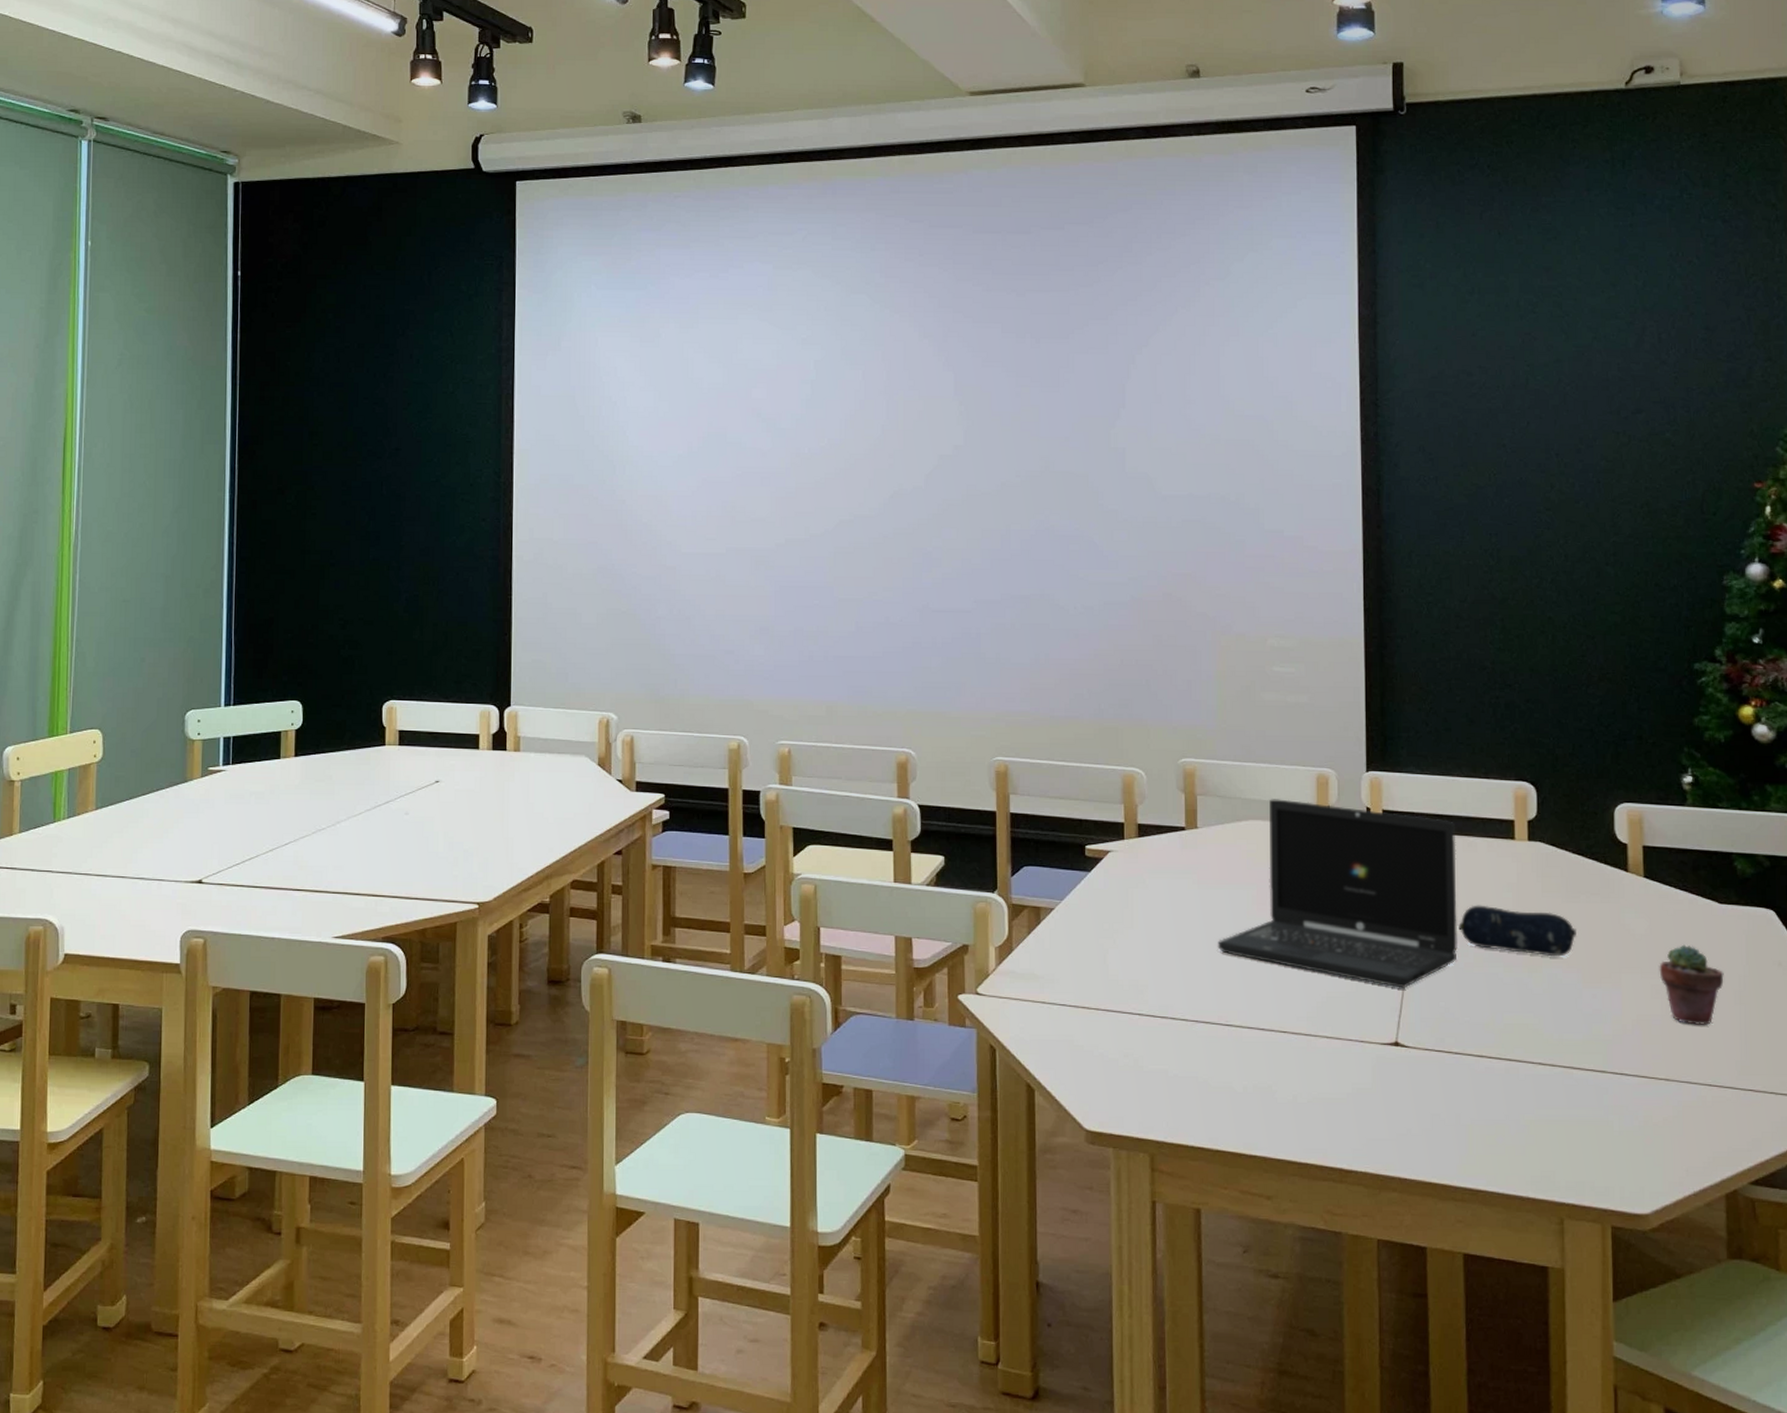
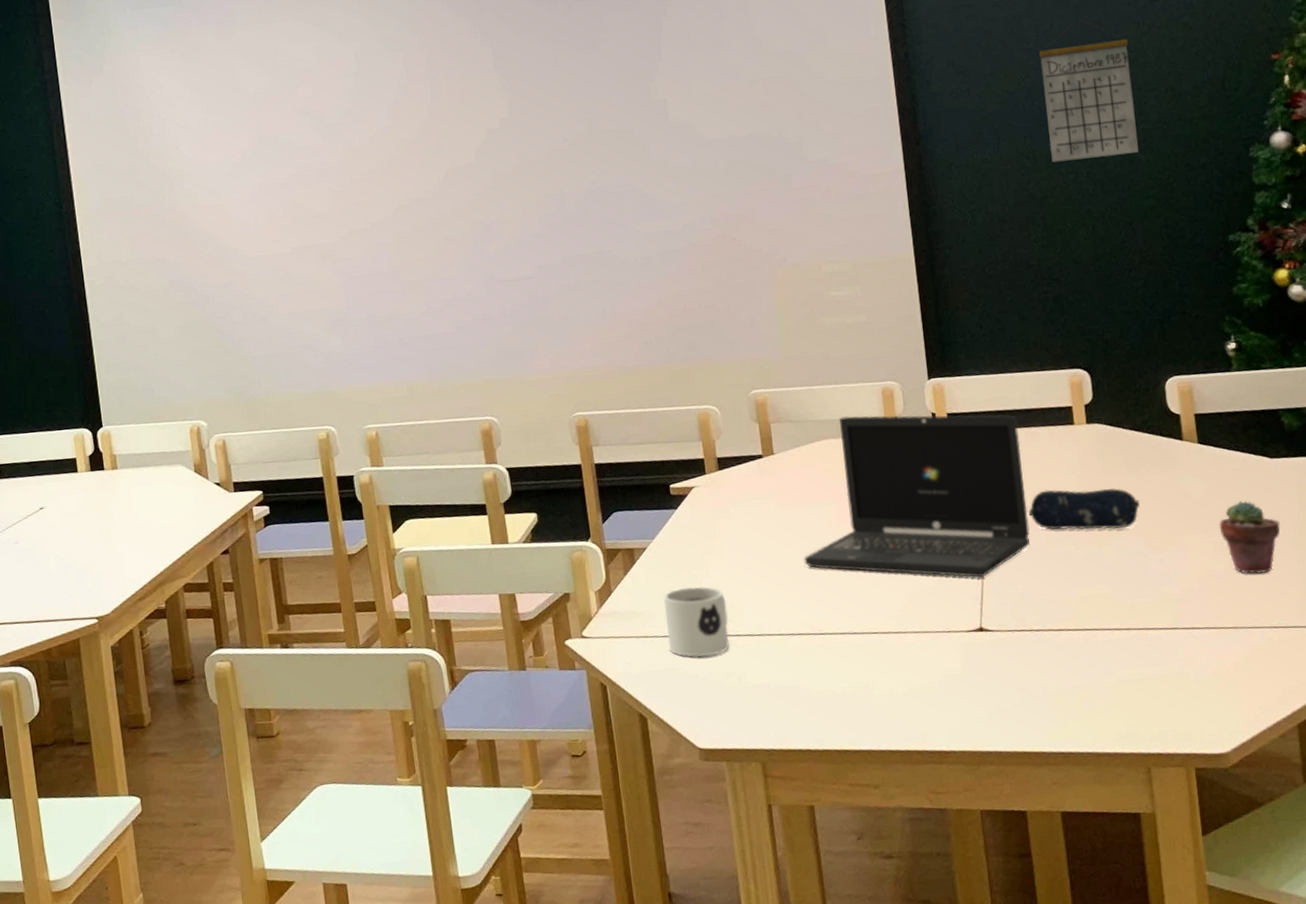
mug: none [1065,955,1131,1033] -> present [664,586,730,658]
calendar: none [1514,423,1607,565] -> present [1039,20,1138,163]

